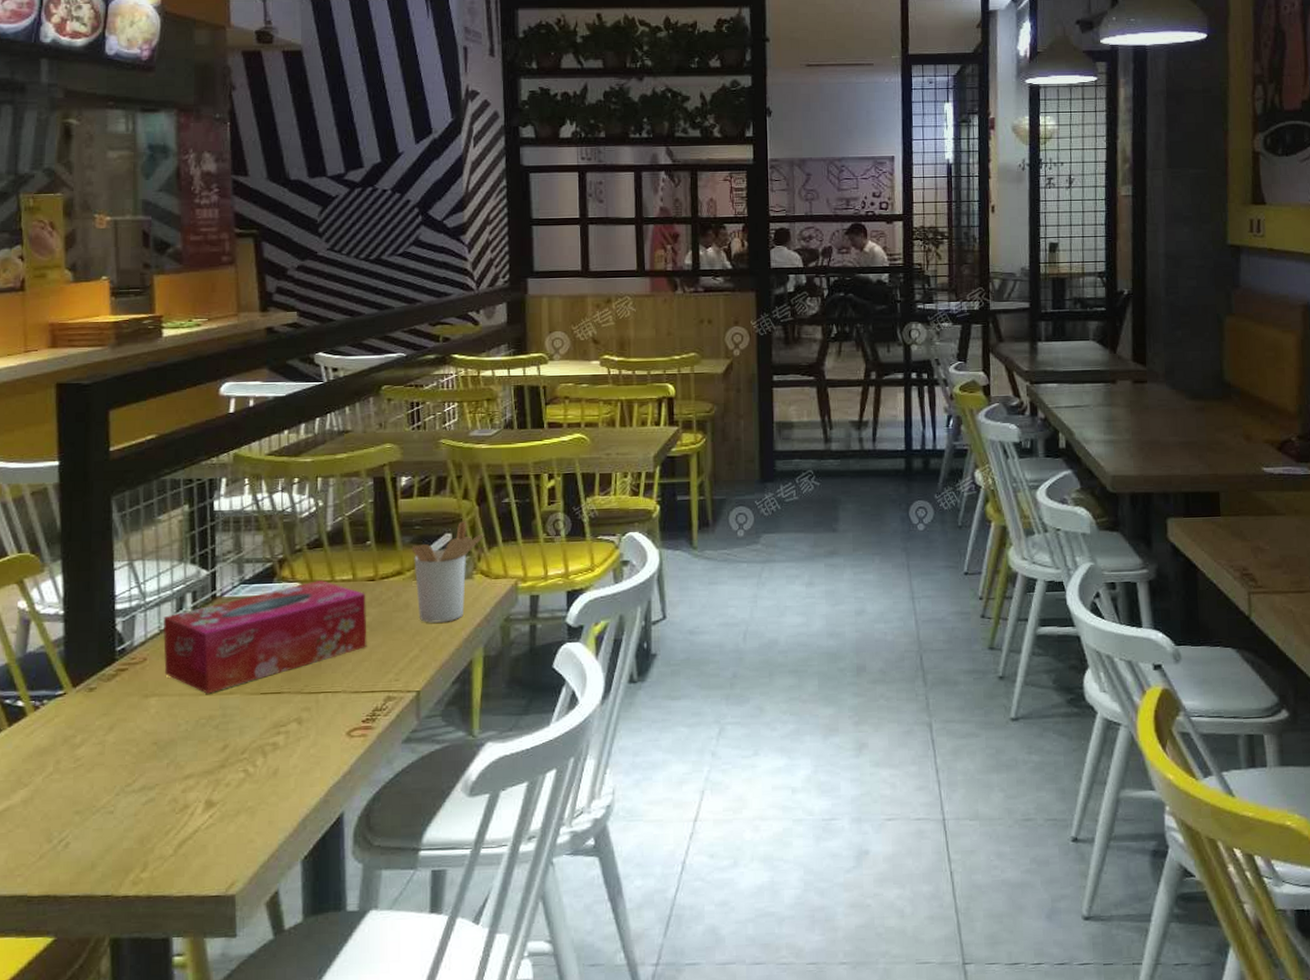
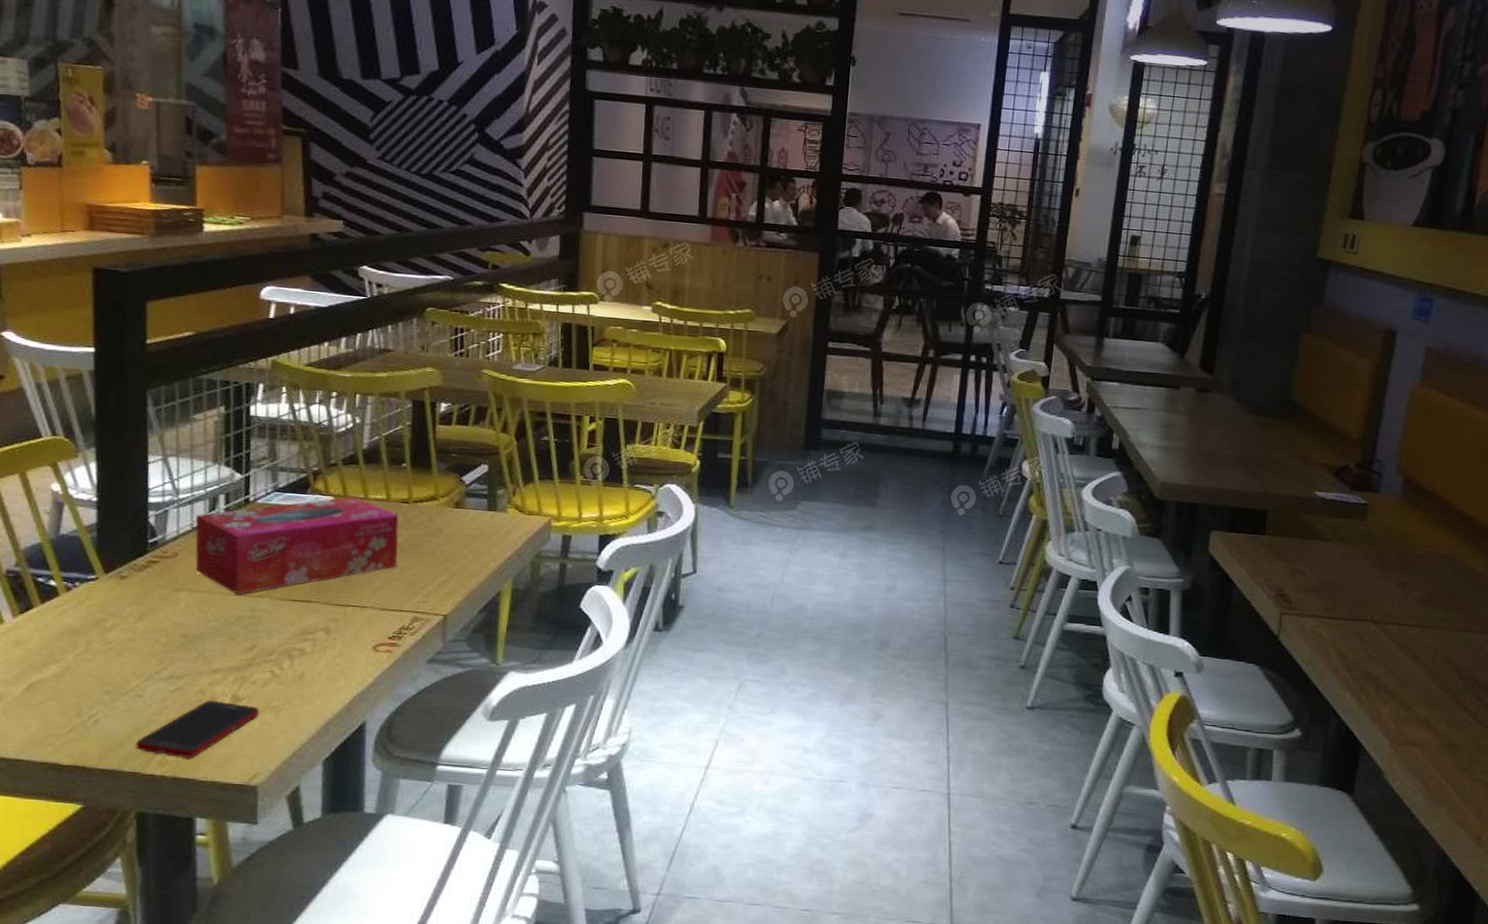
cell phone: none [108,808,234,874] -> present [136,700,259,759]
utensil holder: present [411,521,484,623] -> none [447,454,521,552]

